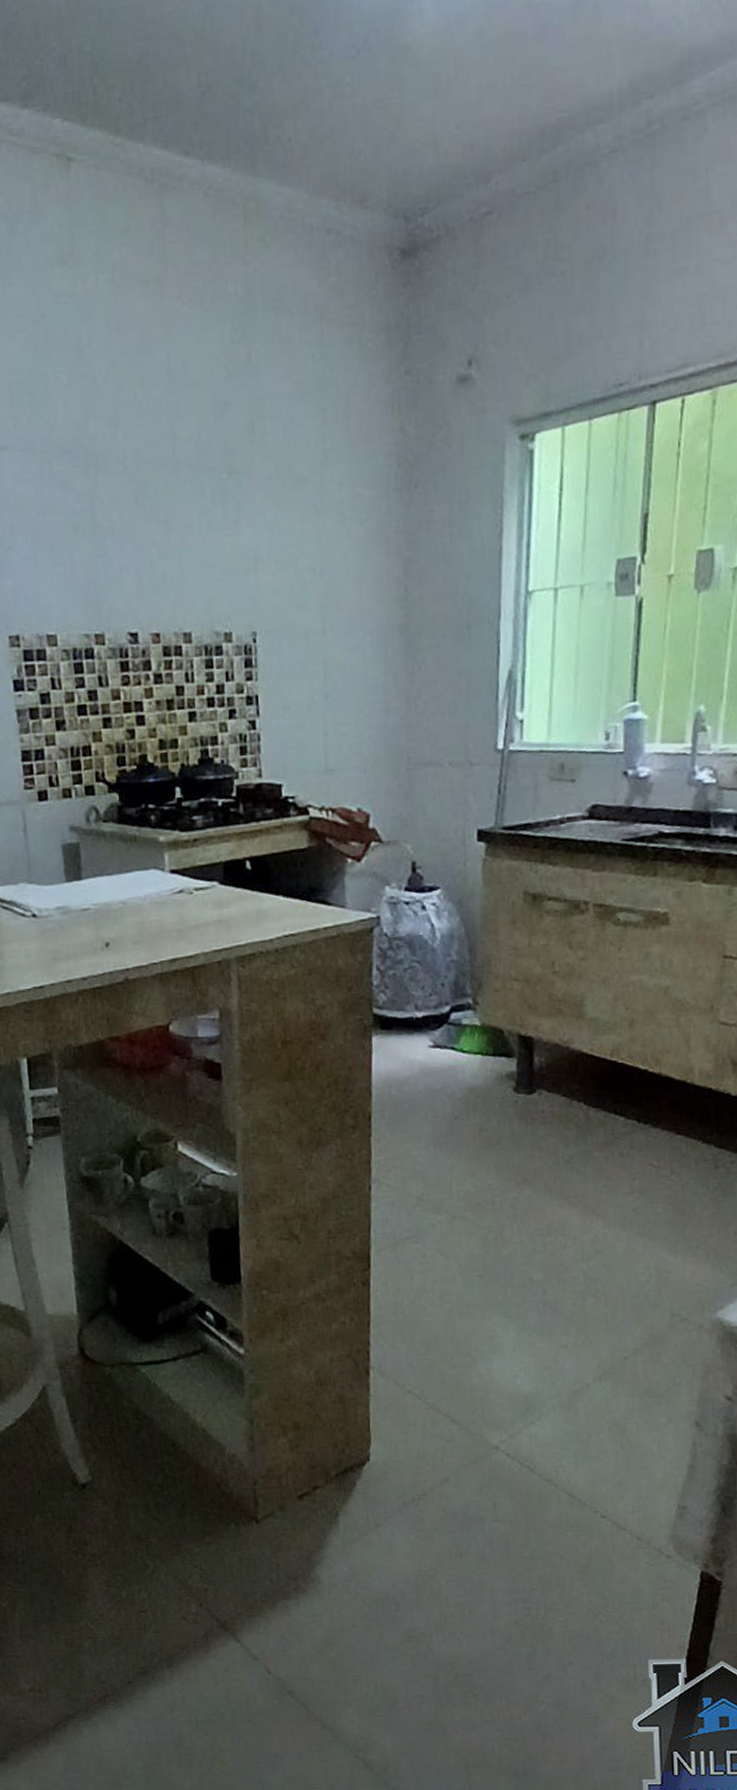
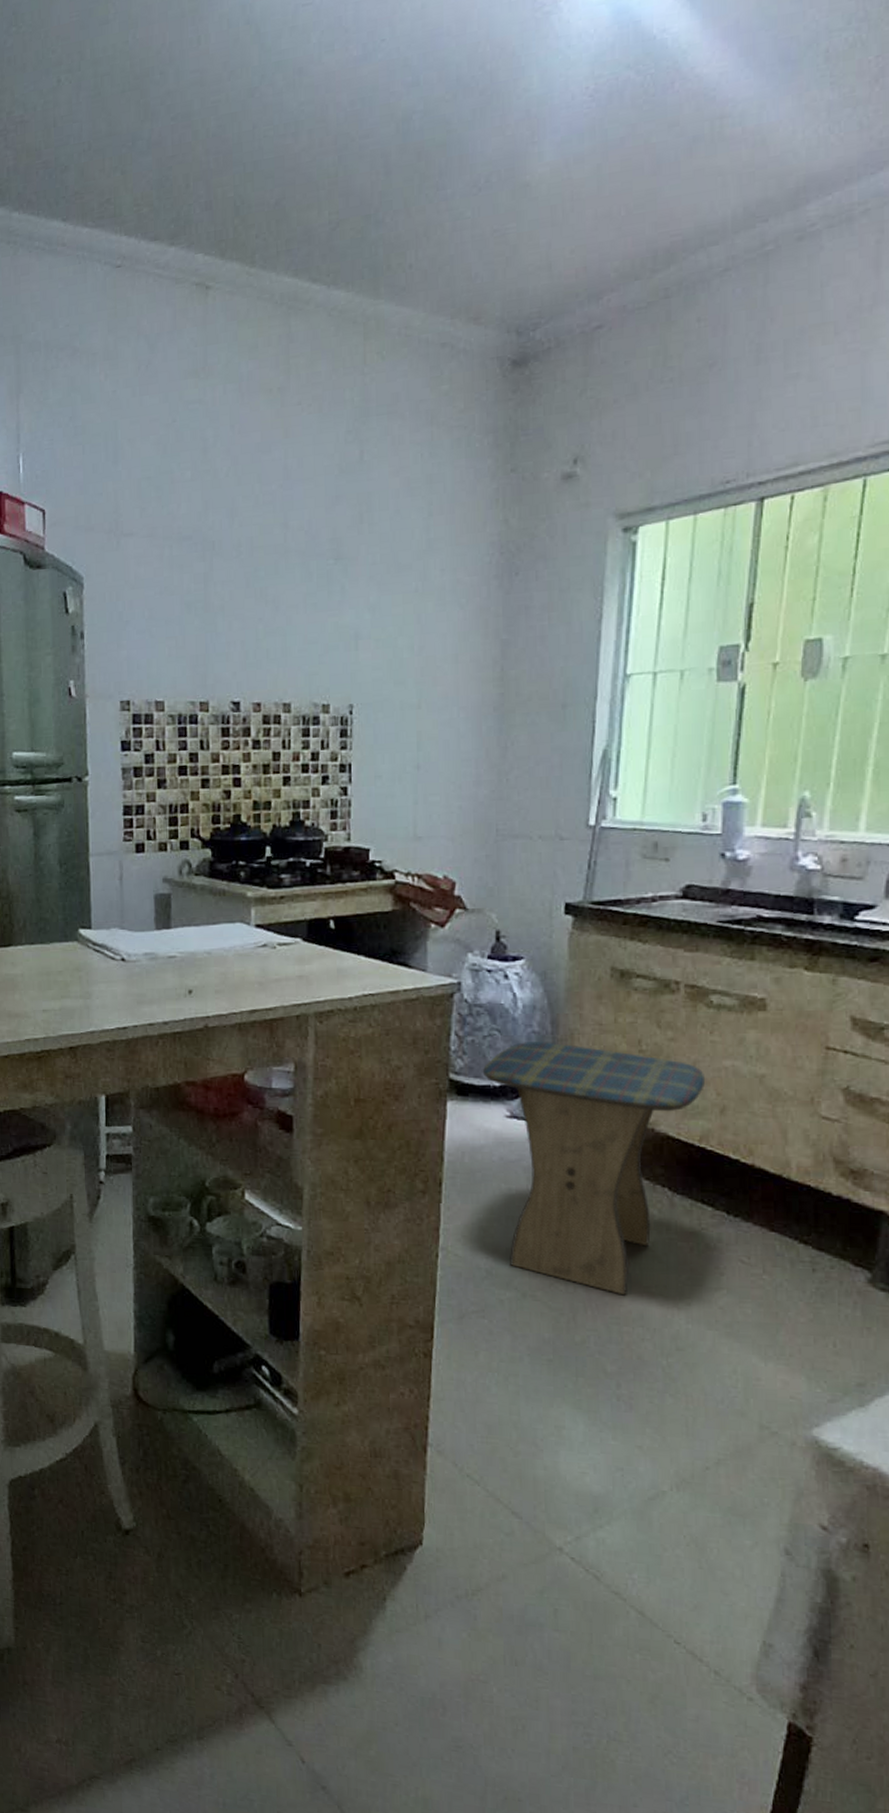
stool: none [405,970,615,1208] -> present [483,1042,706,1296]

